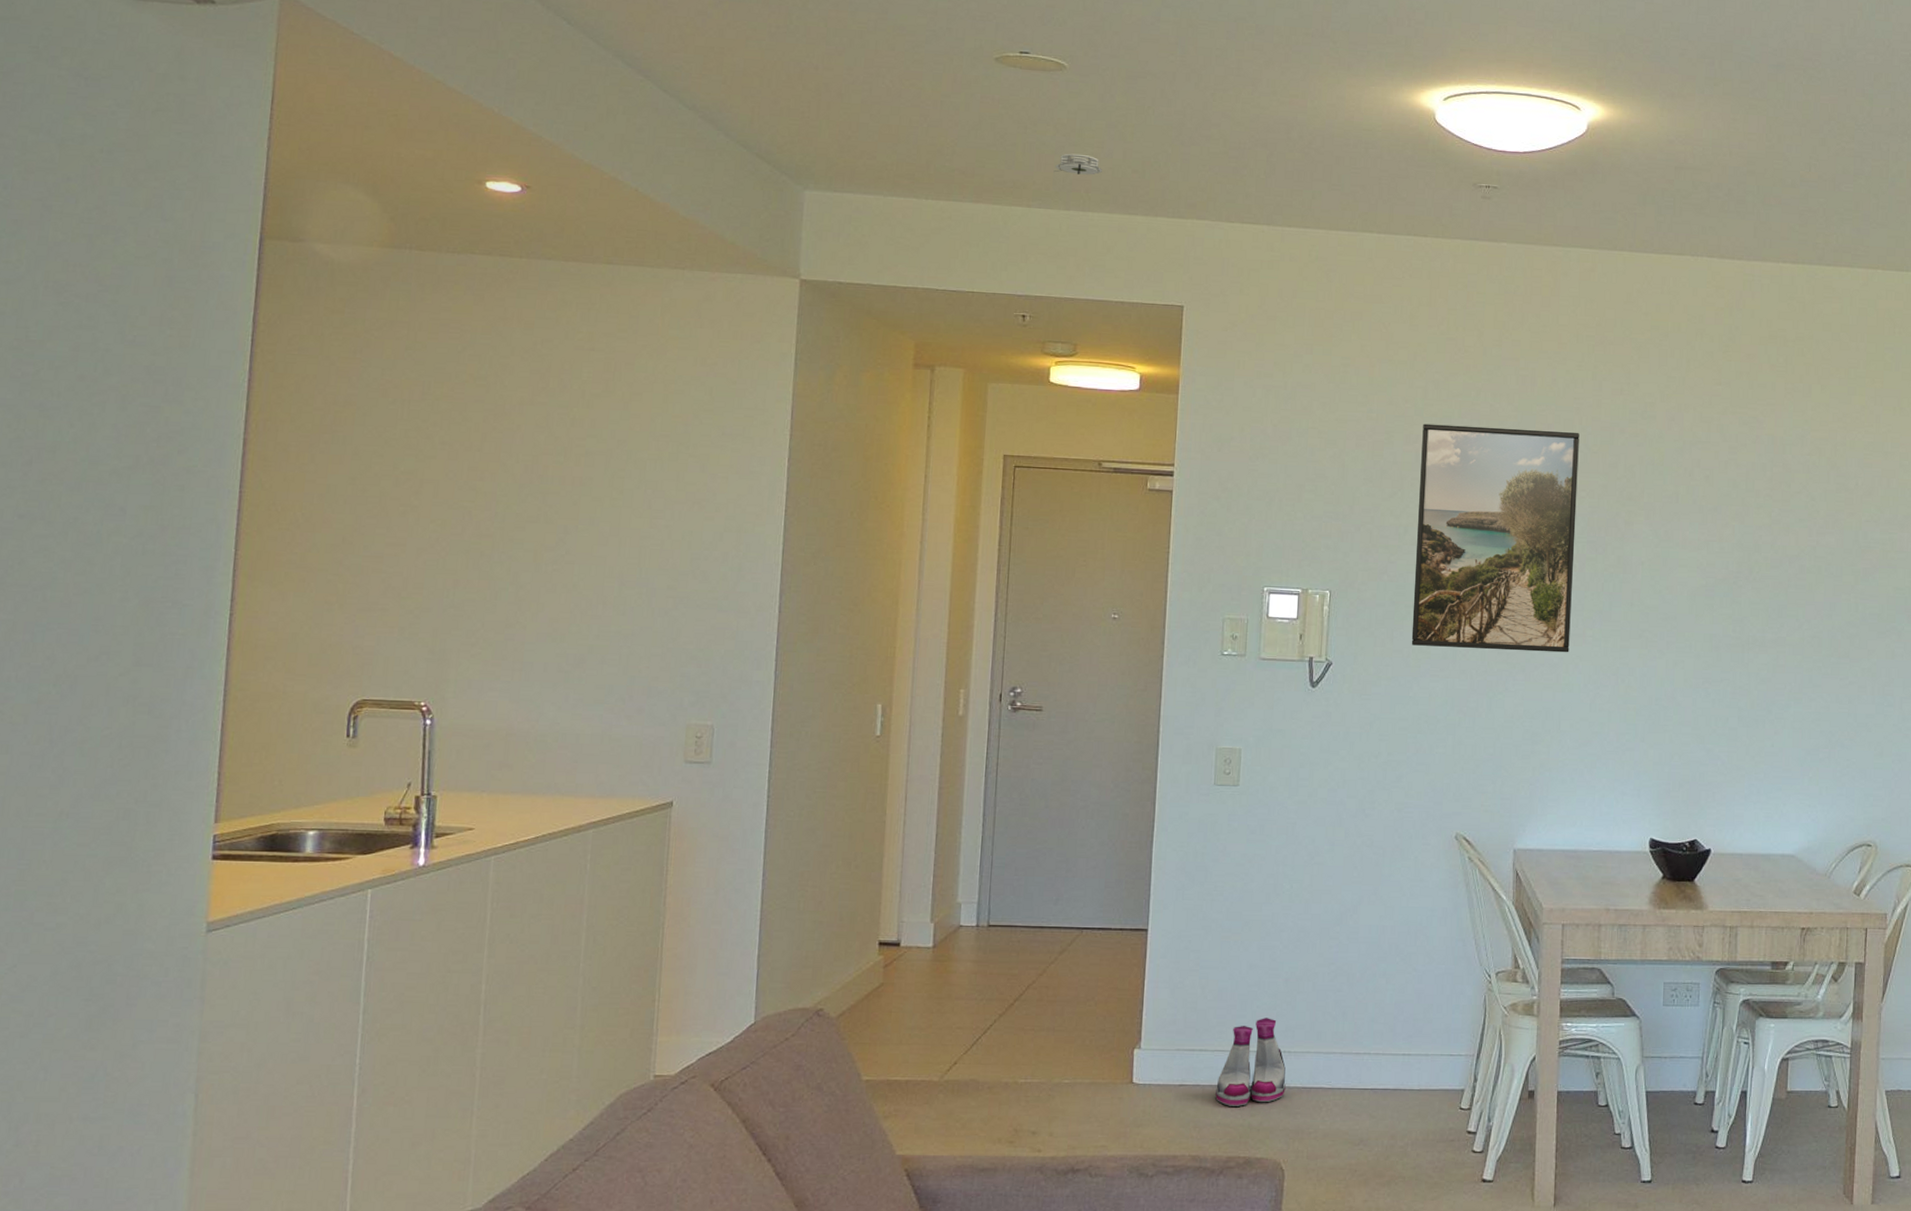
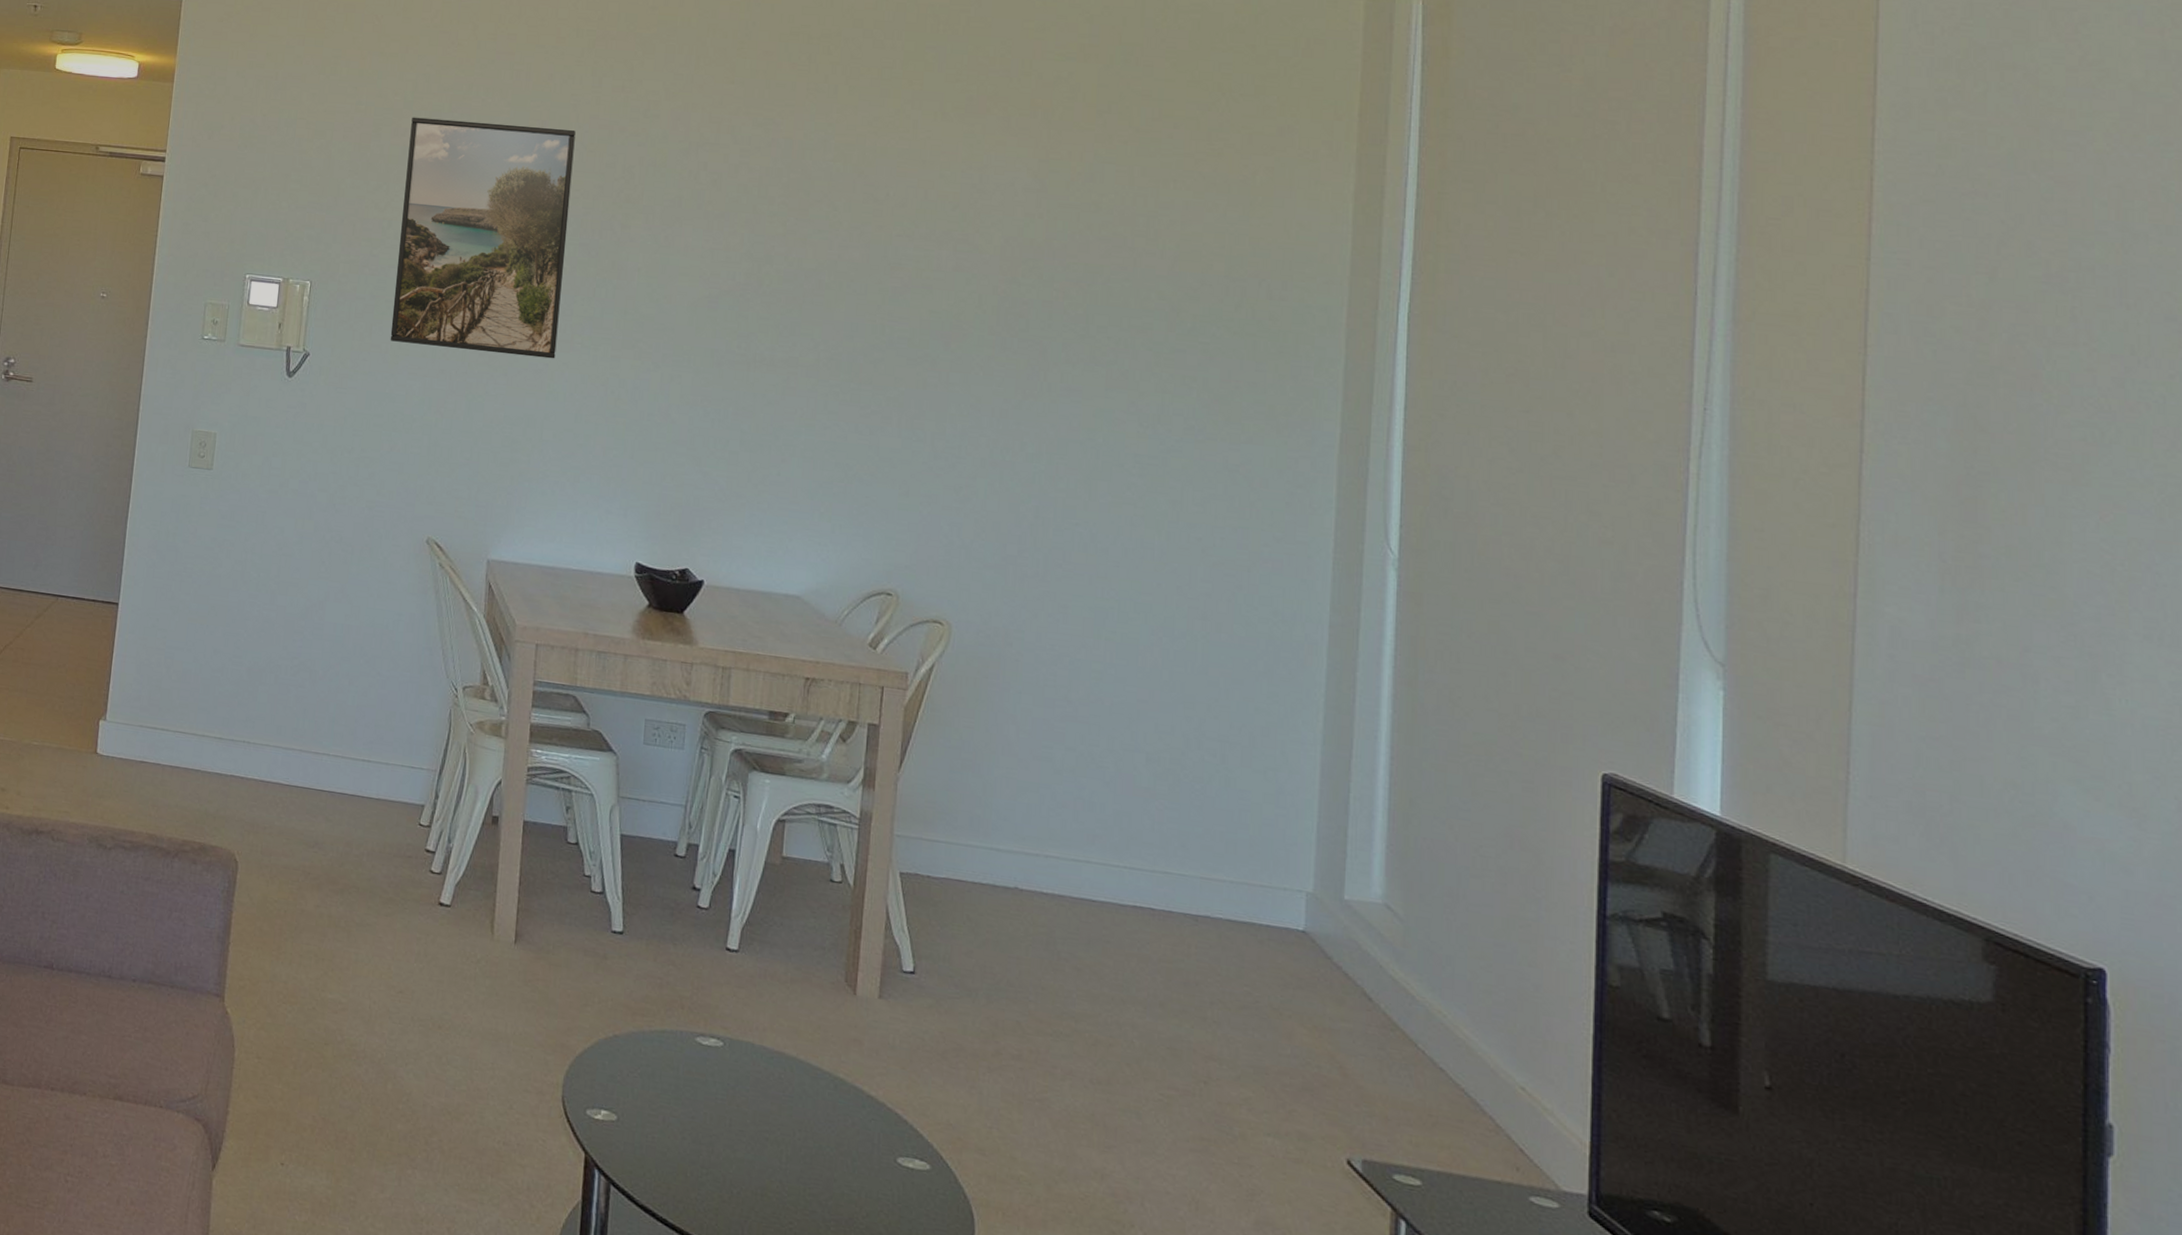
boots: present [1215,1018,1287,1106] -> none [175,704,245,791]

